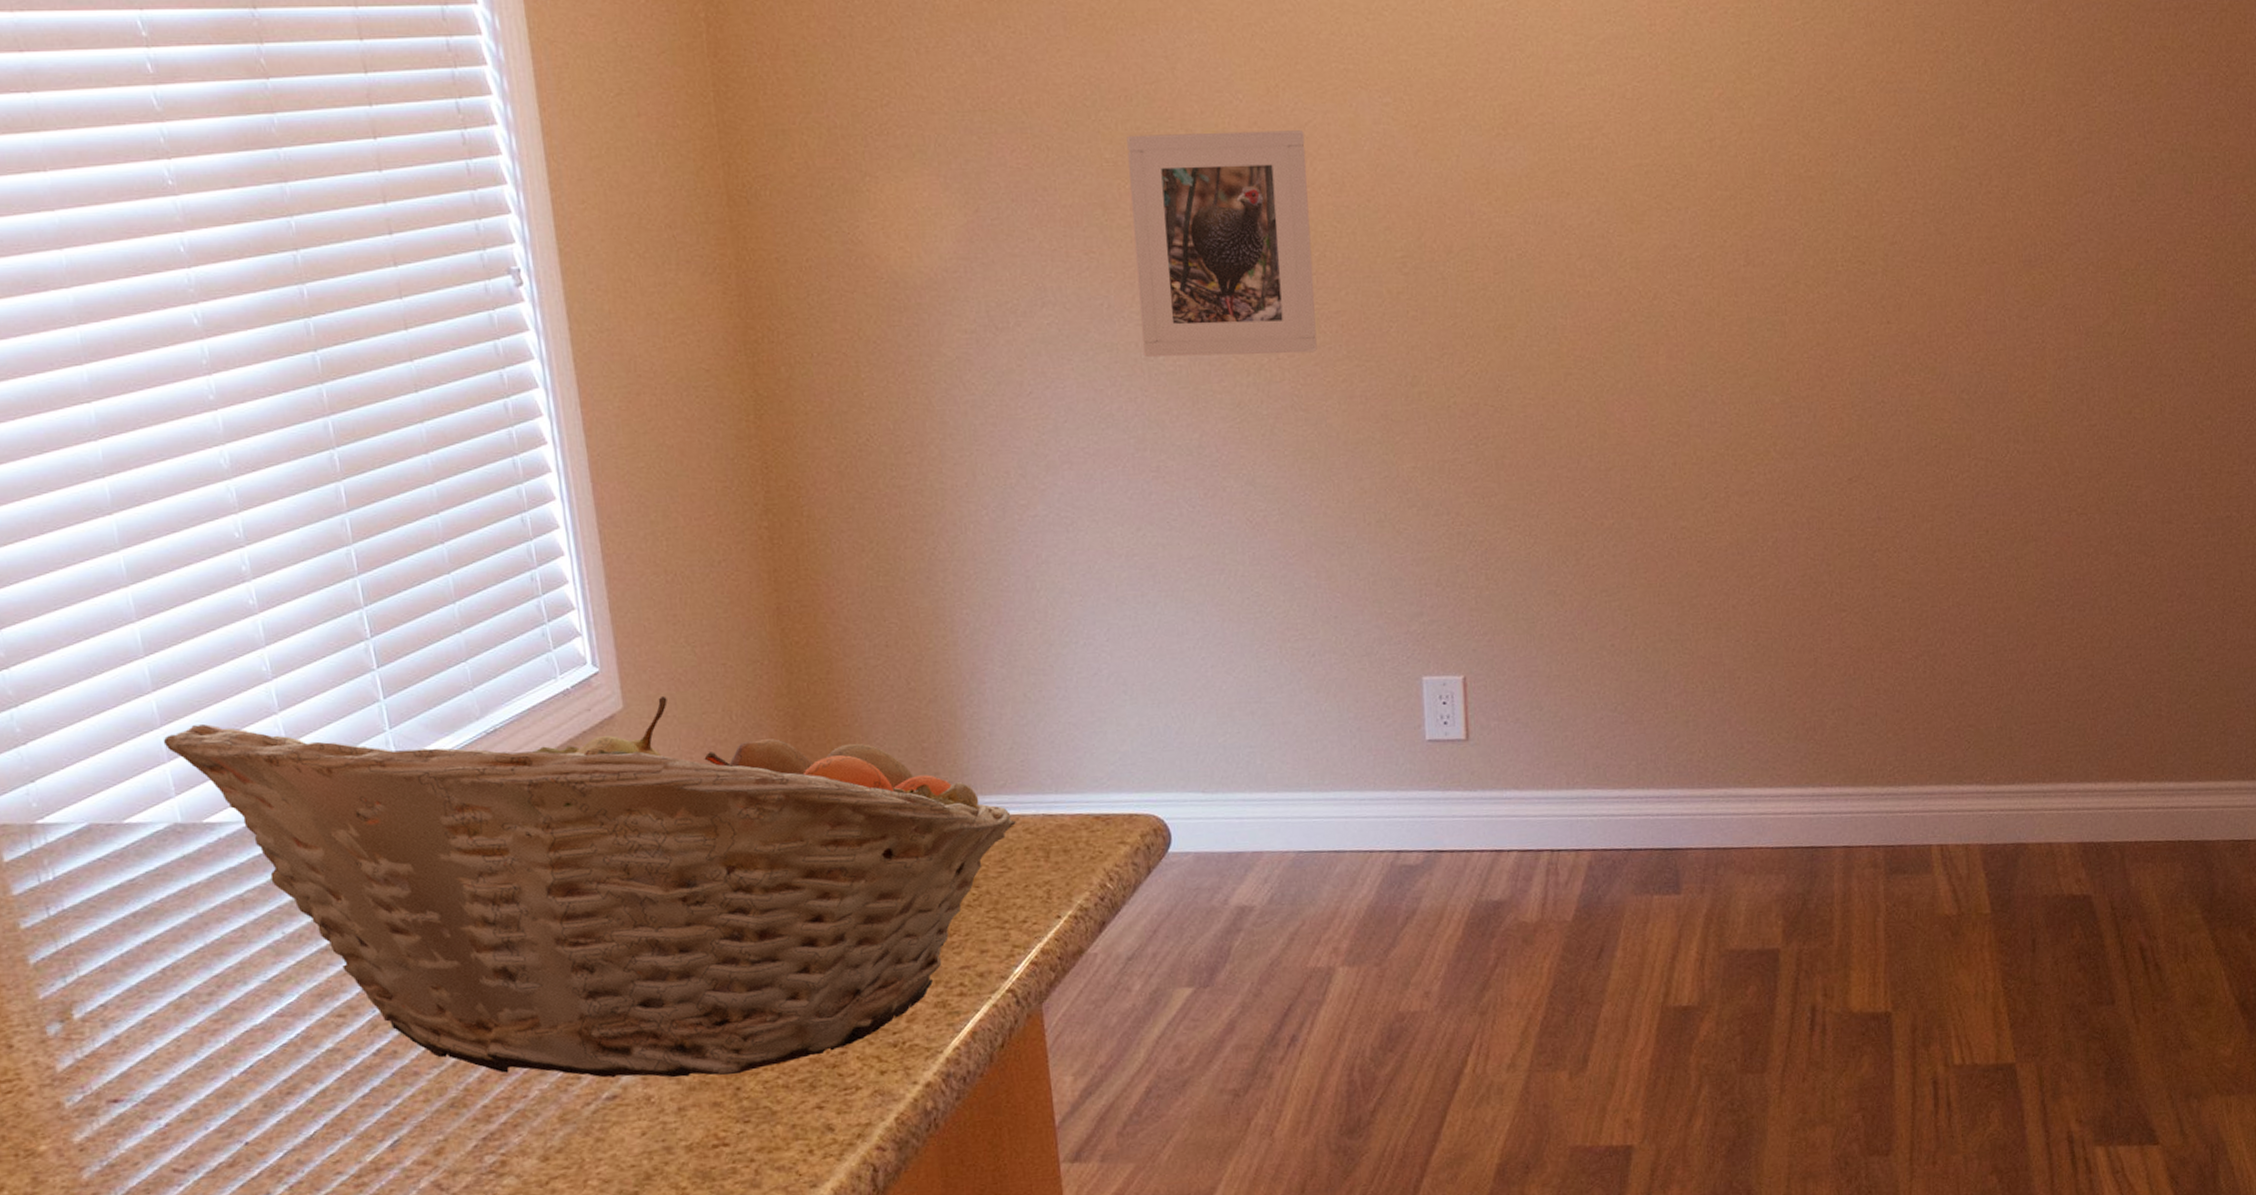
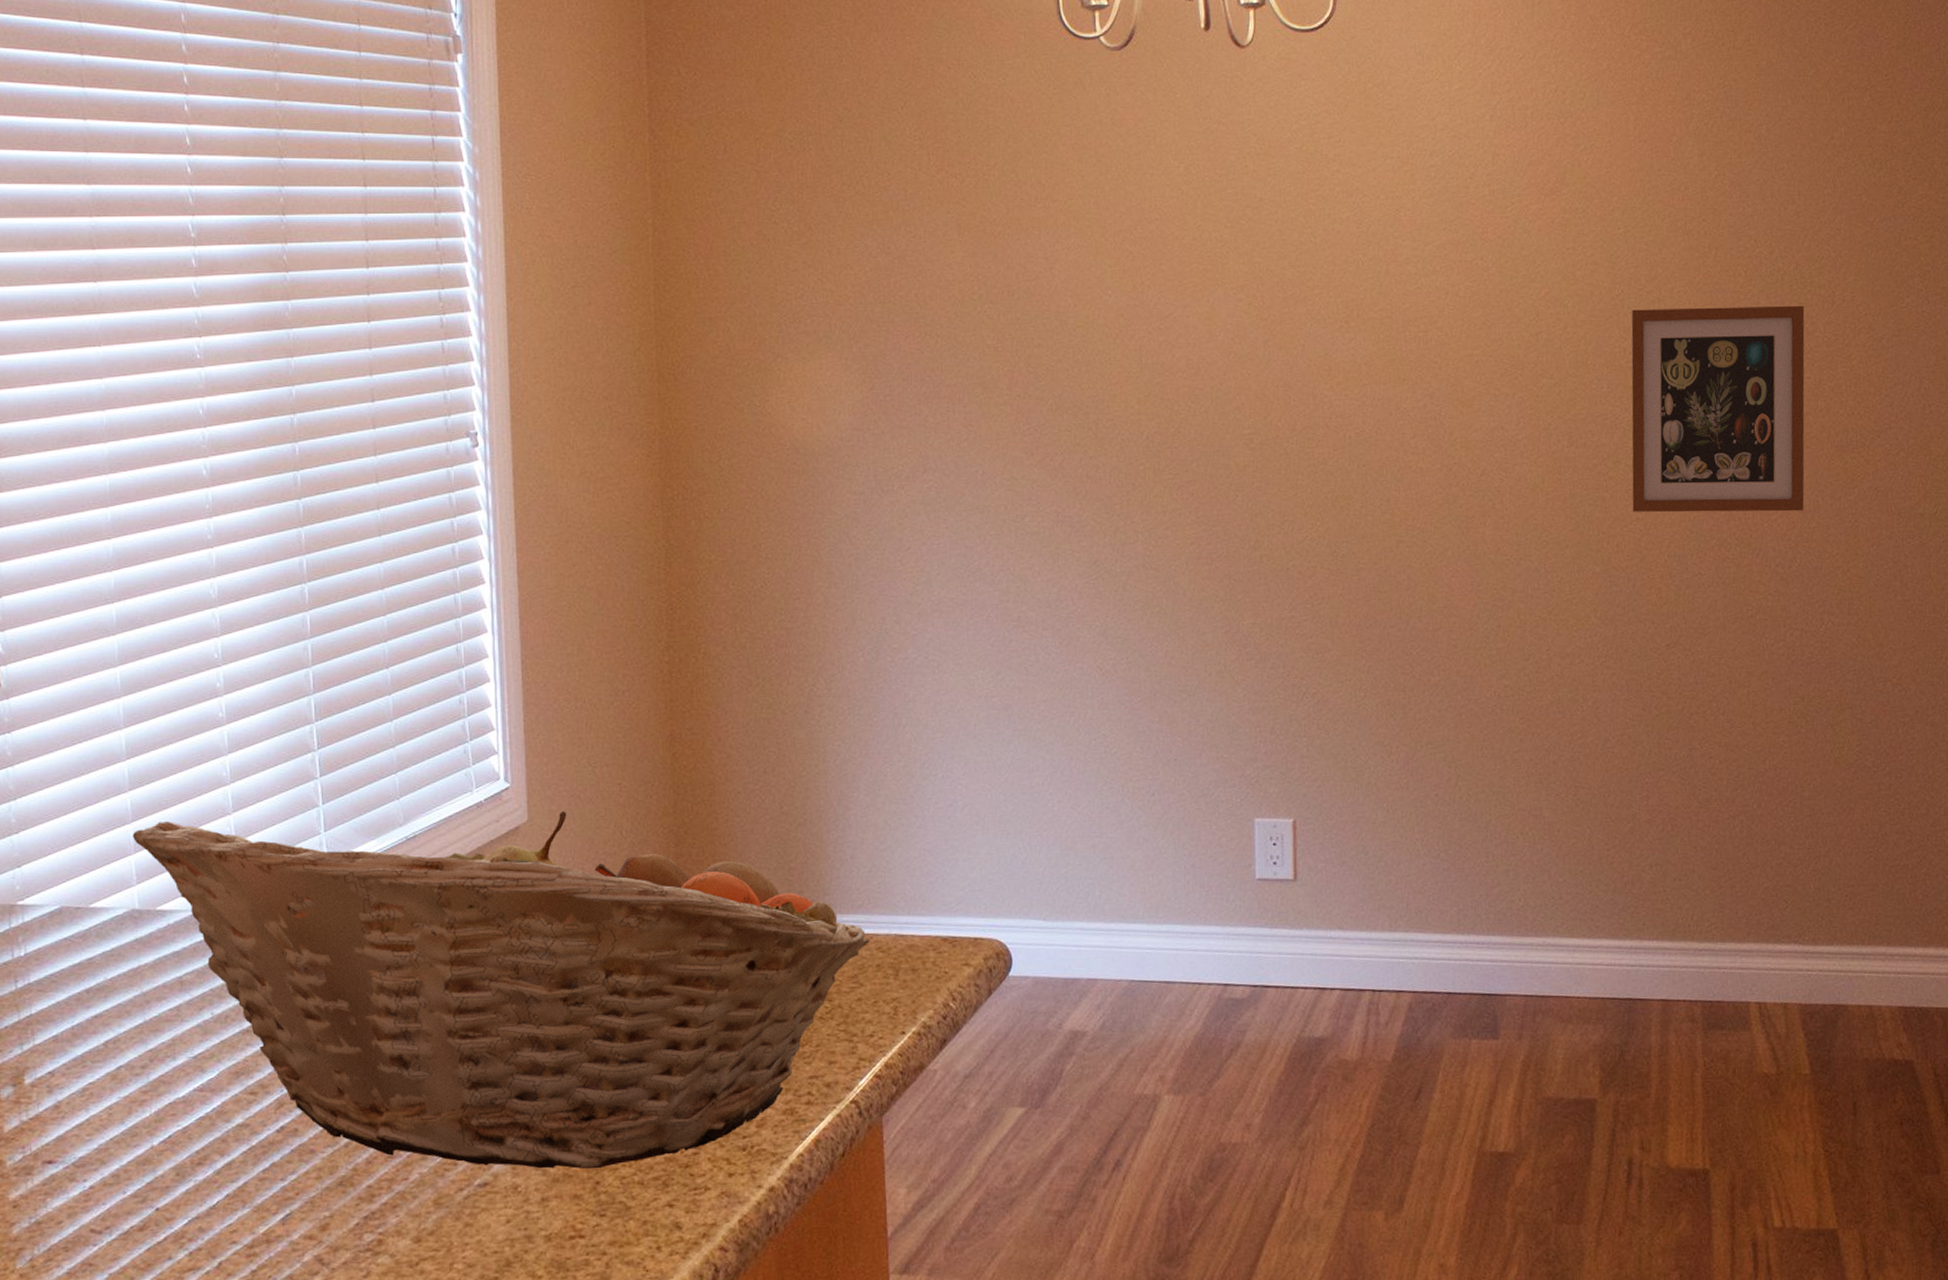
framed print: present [1126,130,1317,358] -> none [1007,322,1169,519]
picture frame: none [1811,105,1993,337] -> present [1631,305,1805,513]

